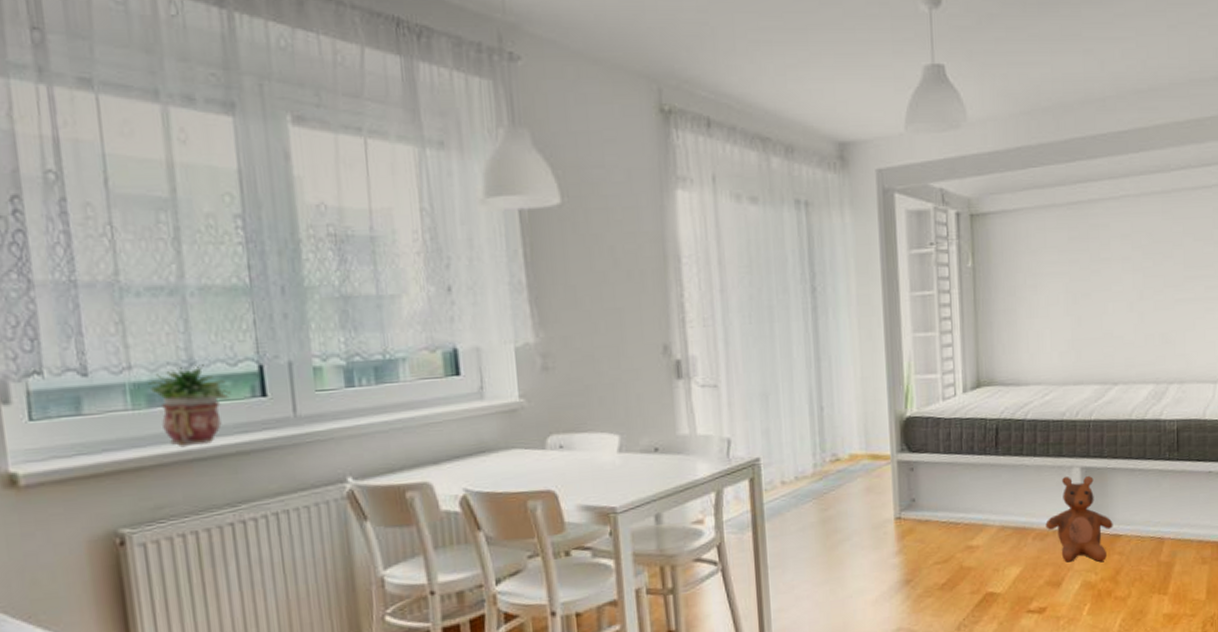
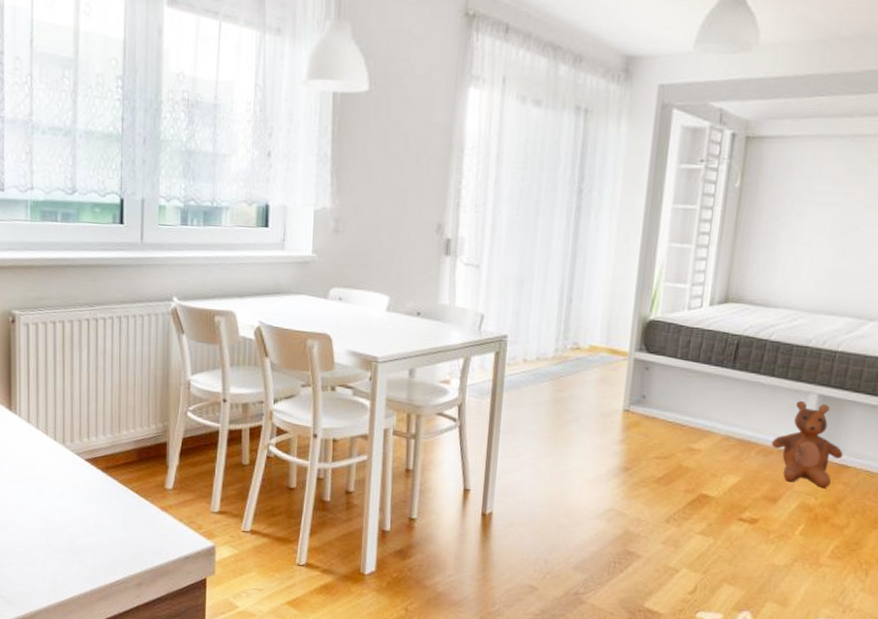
potted plant: present [148,364,231,448] -> none [43,192,99,256]

